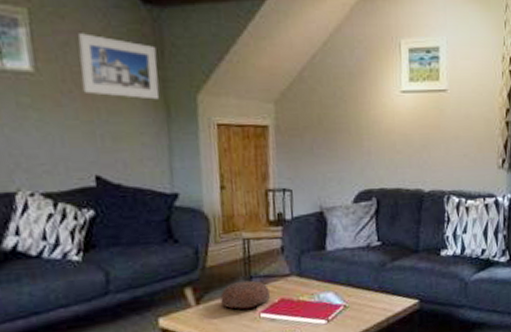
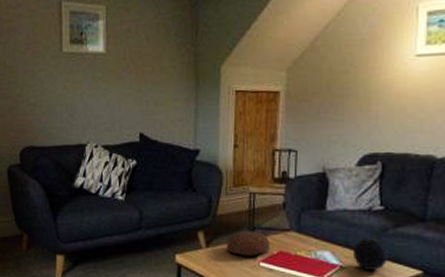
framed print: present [77,33,160,100] -> none [136,21,192,71]
decorative orb: none [355,273,388,306] -> present [353,237,388,270]

